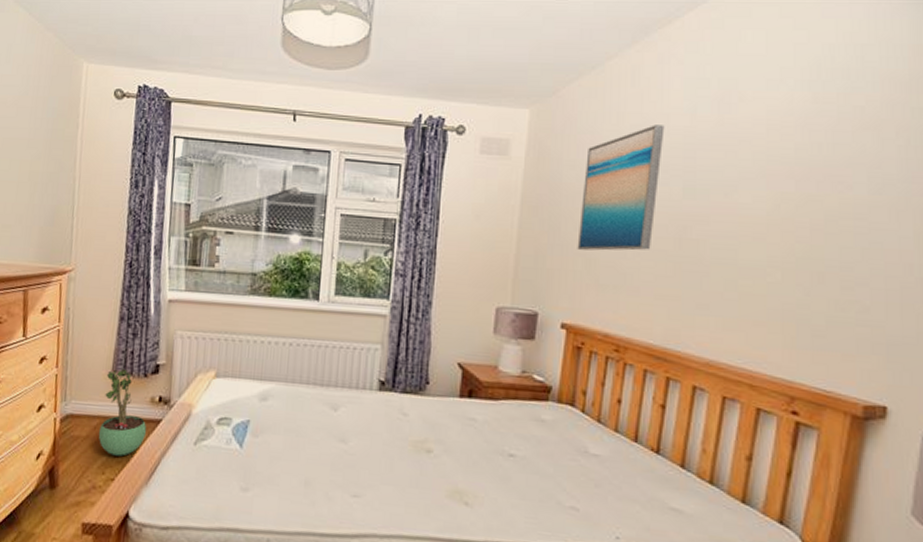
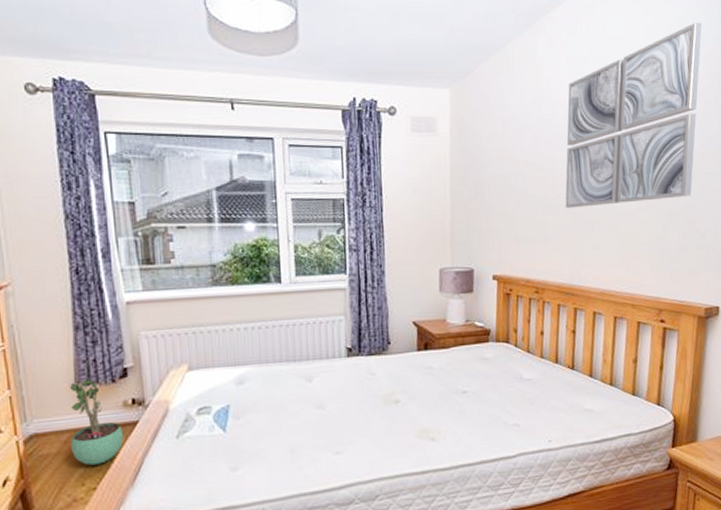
wall art: present [577,125,665,251] -> none [499,98,558,211]
wall art: none [665,39,880,257] -> present [565,22,702,208]

